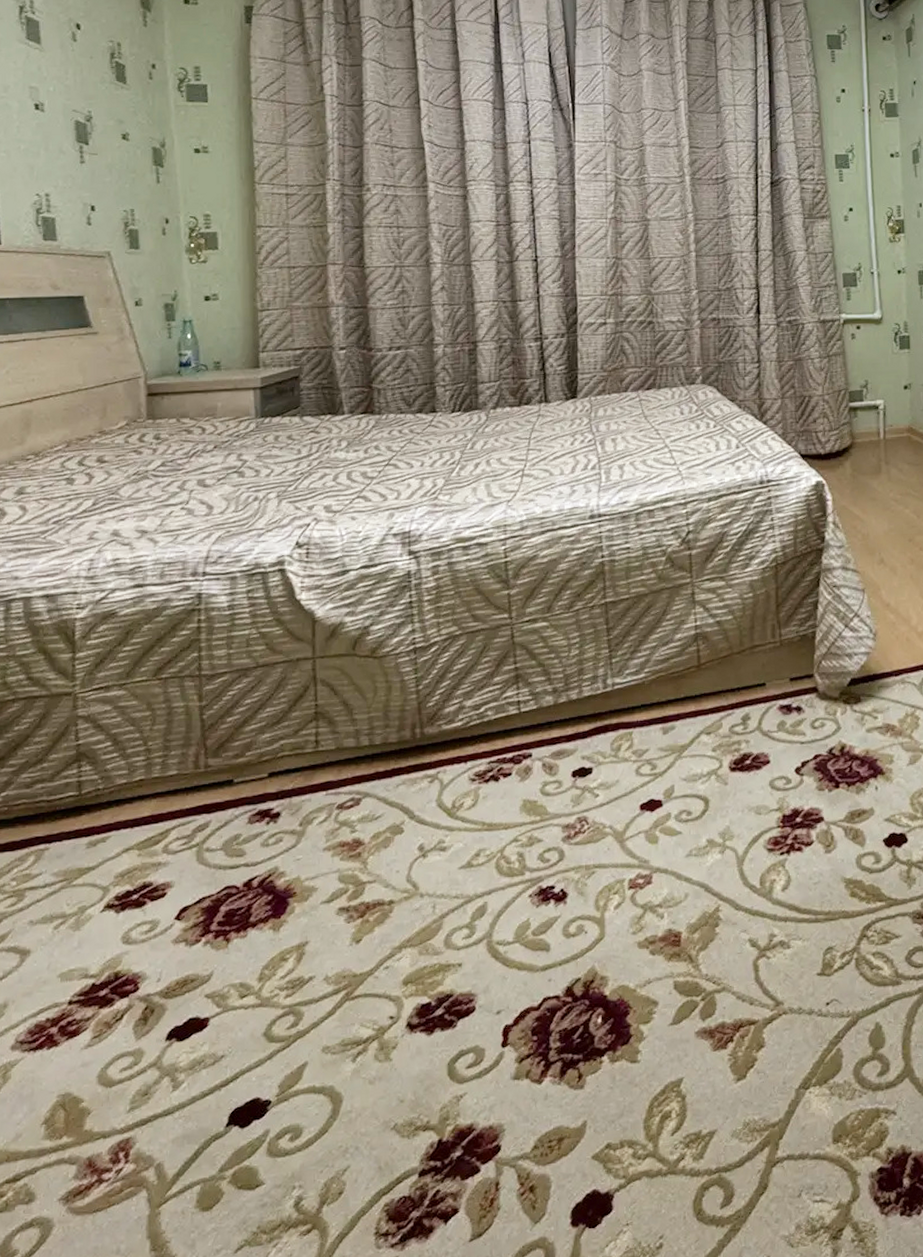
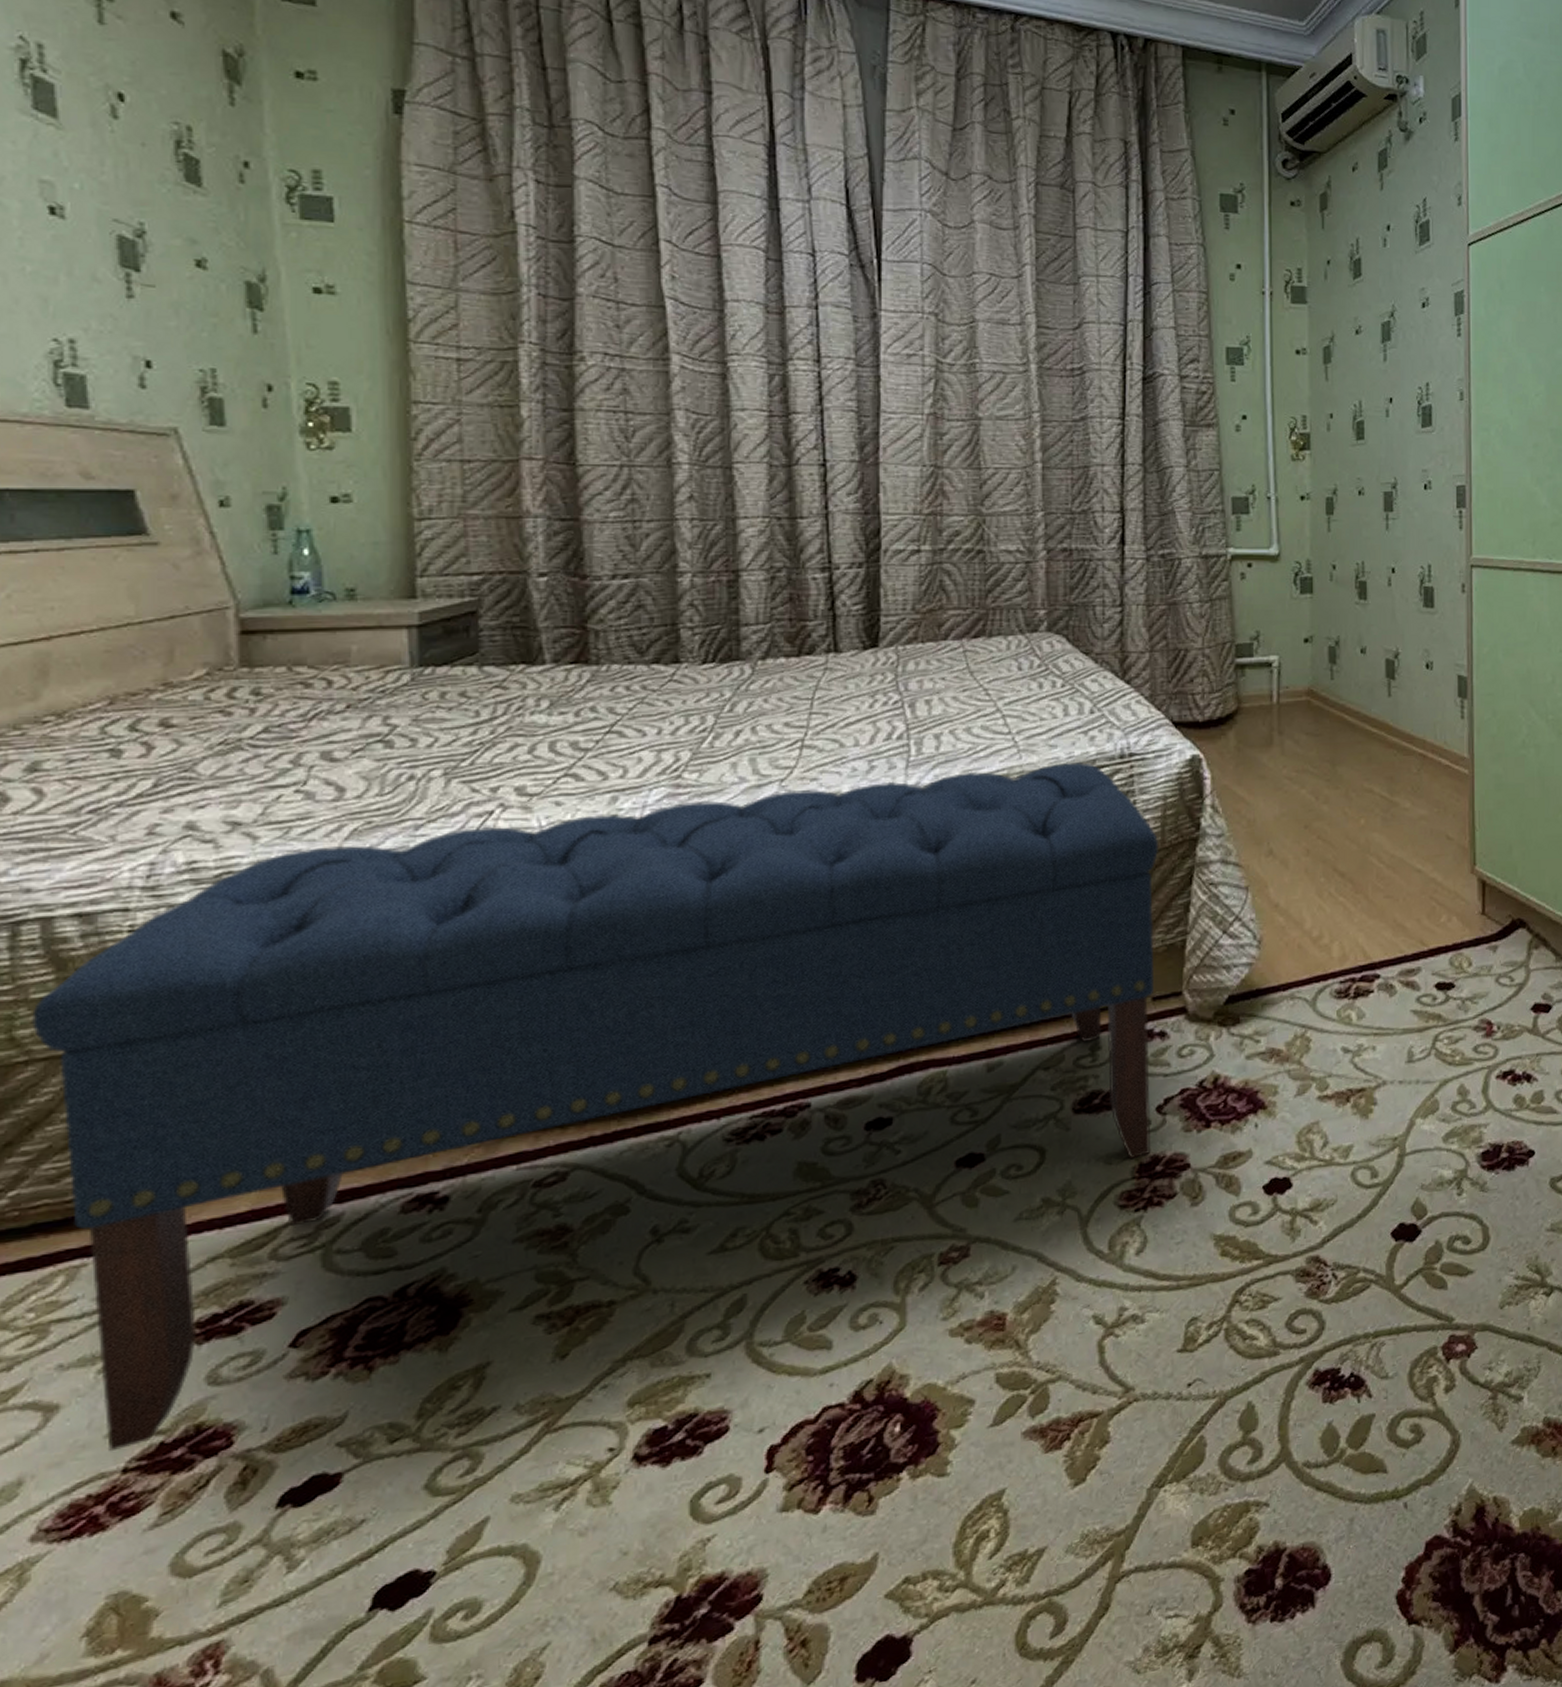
bench: none [17,486,793,988] -> present [32,761,1159,1452]

